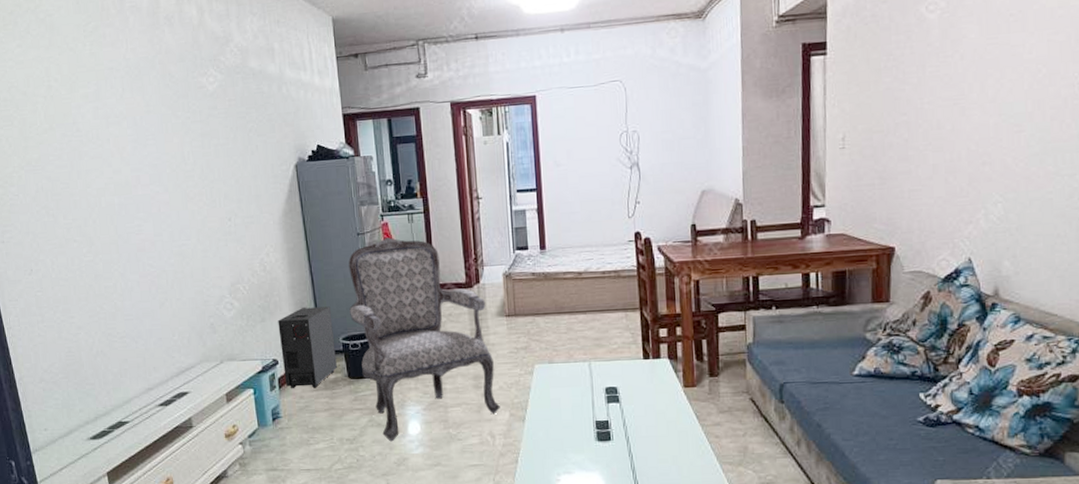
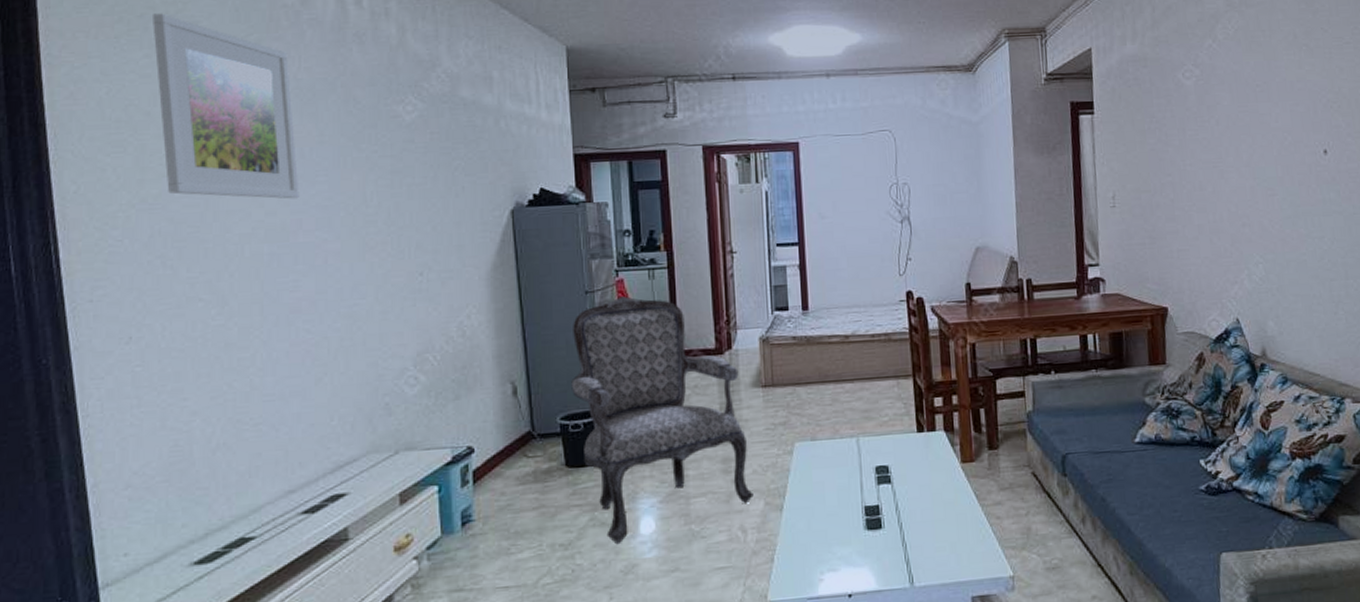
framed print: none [19,9,136,160] -> present [153,13,300,199]
speaker: present [278,306,338,388] -> none [477,379,553,483]

